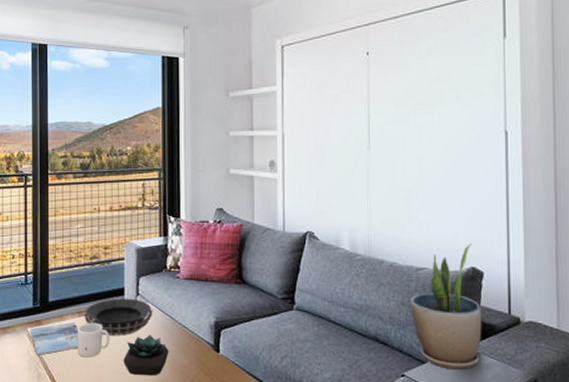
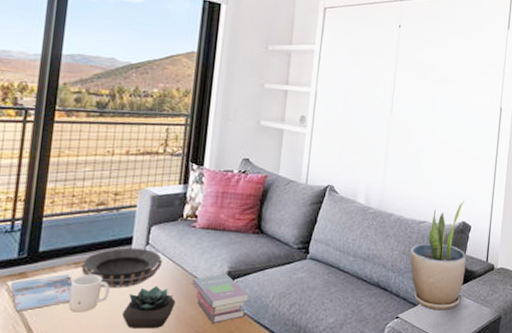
books: none [183,323,238,373] -> present [193,273,249,323]

